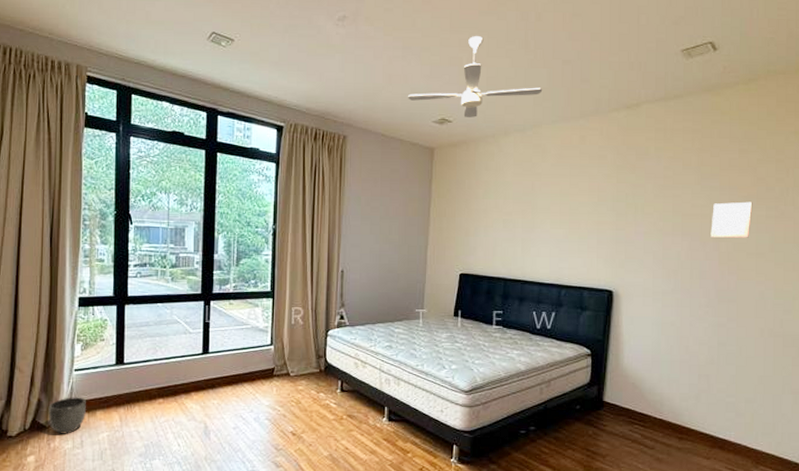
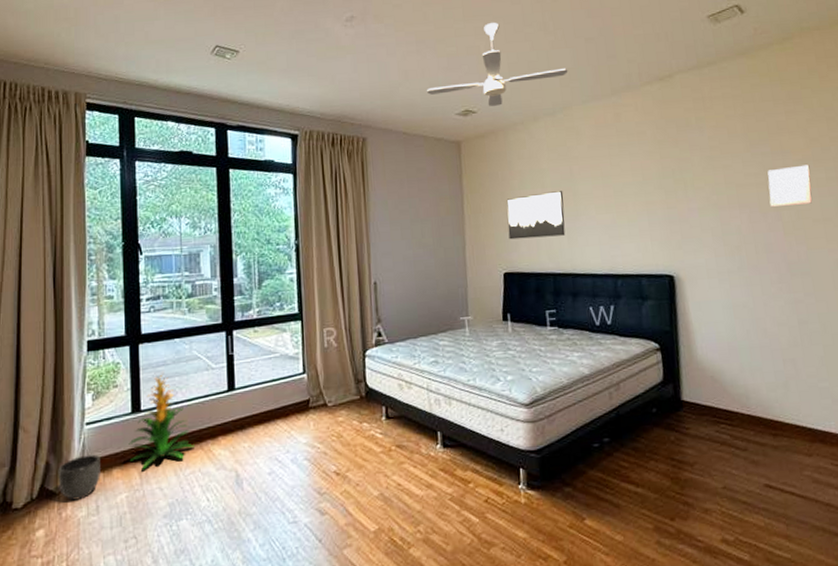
indoor plant: none [112,332,171,415] -> present [129,373,196,470]
wall art: none [468,203,523,245] -> present [506,191,566,240]

